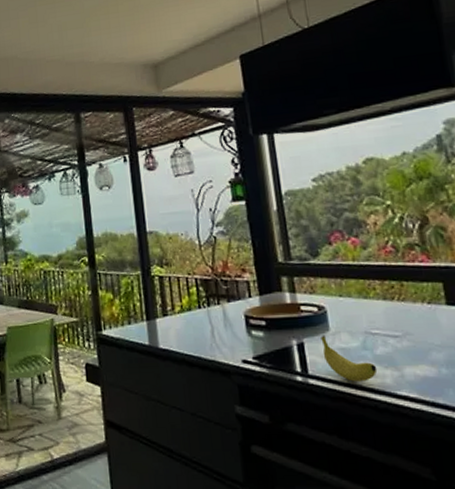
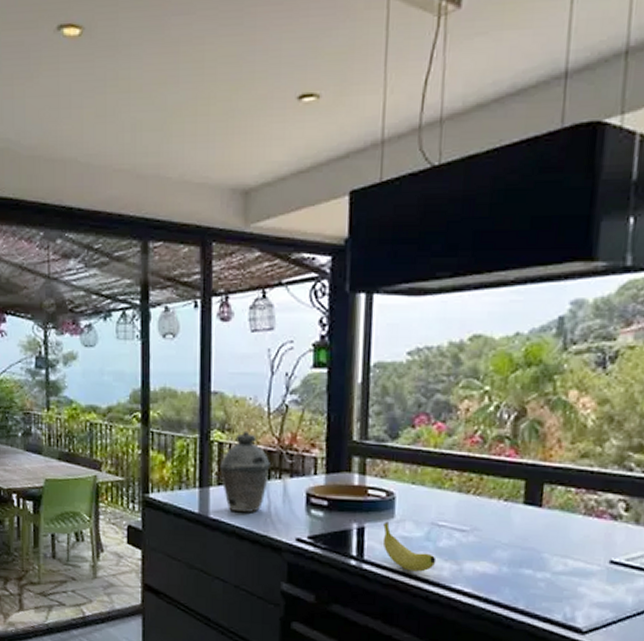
kettle: none [163,263,208,341] -> present [220,430,270,513]

